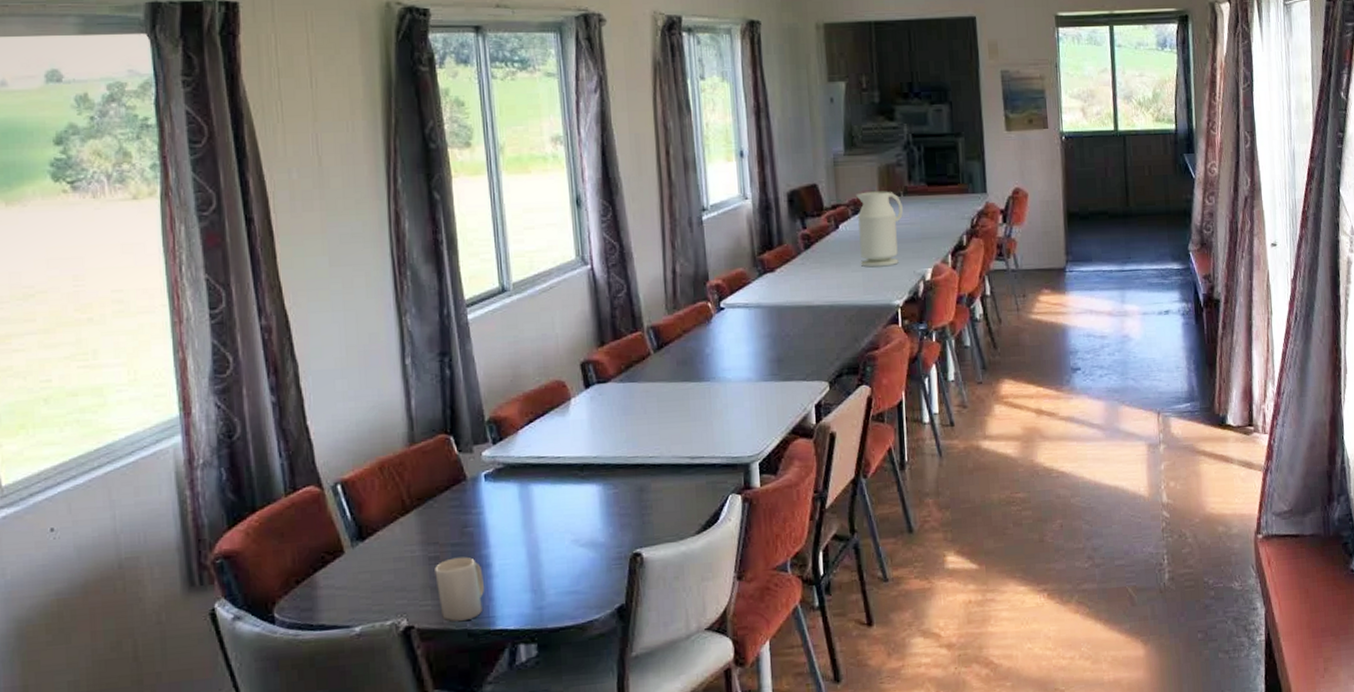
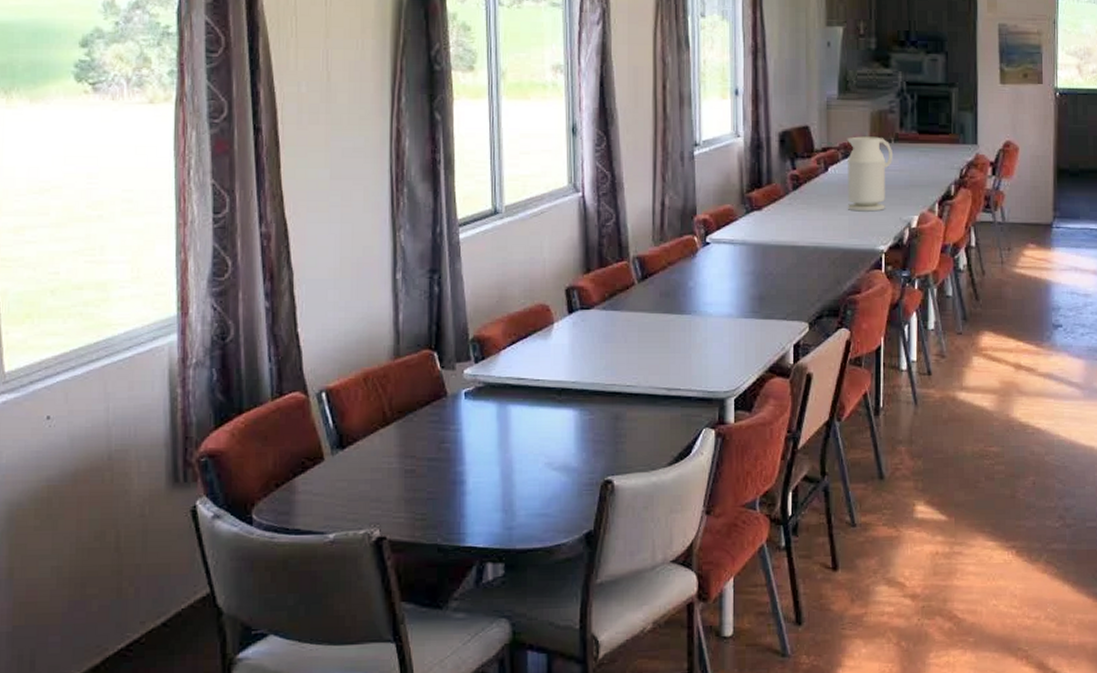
mug: present [435,556,485,623] -> none [410,472,458,537]

